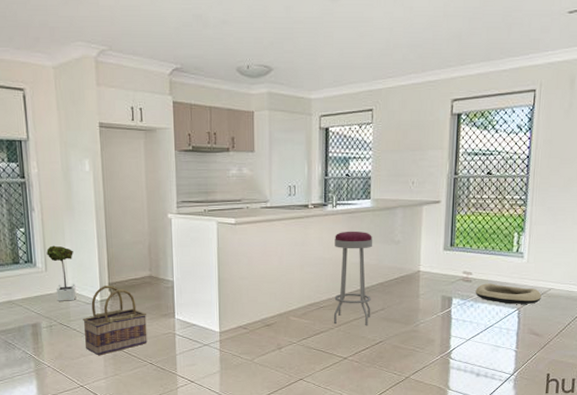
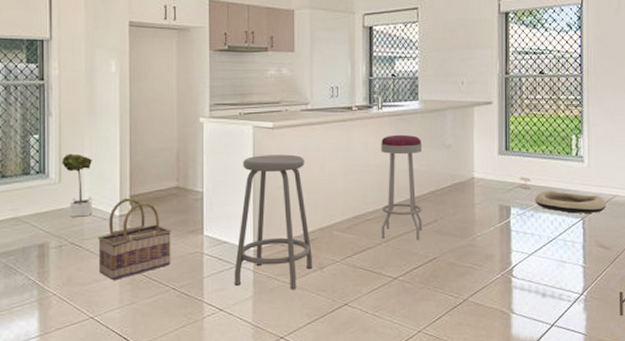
bar stool: none [202,248,271,367] -> present [234,154,312,290]

